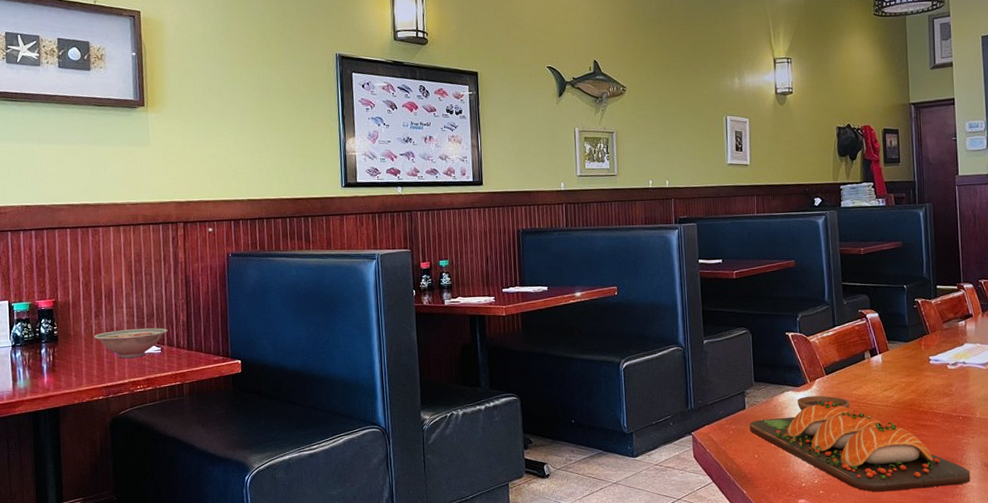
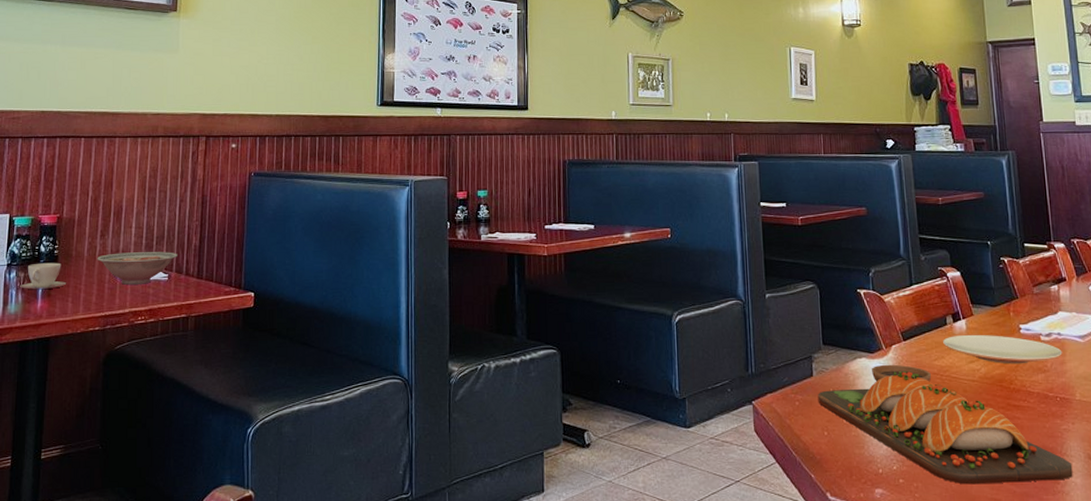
teacup: none [26,342,69,367] -> present [20,262,67,290]
plate: none [861,366,966,391] -> present [943,334,1063,364]

